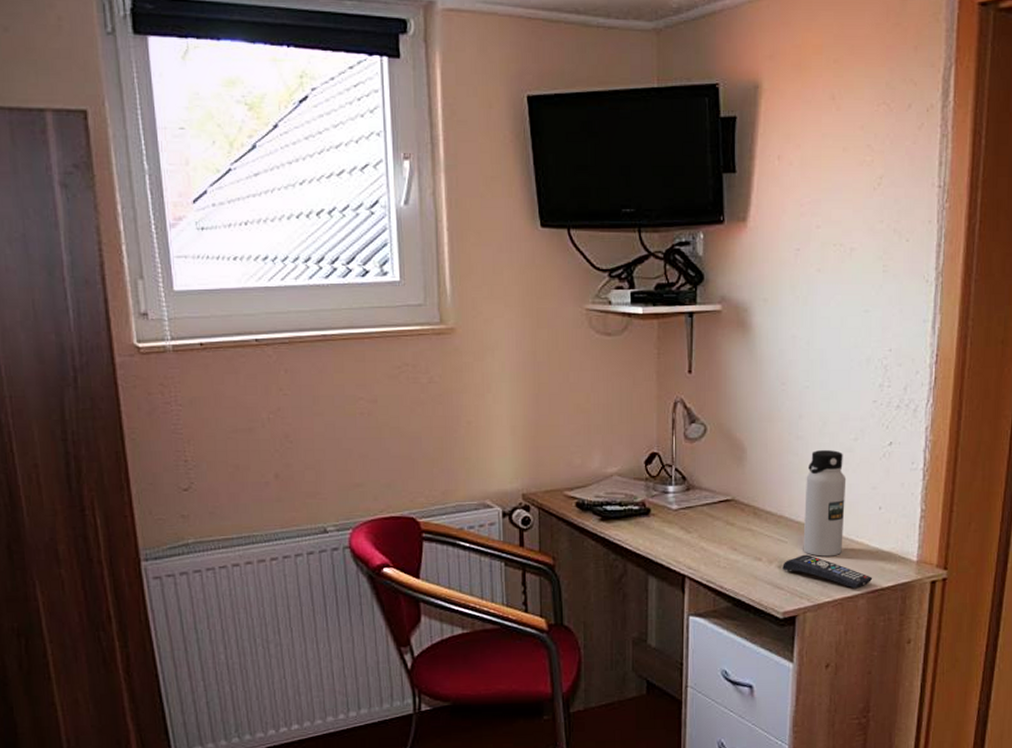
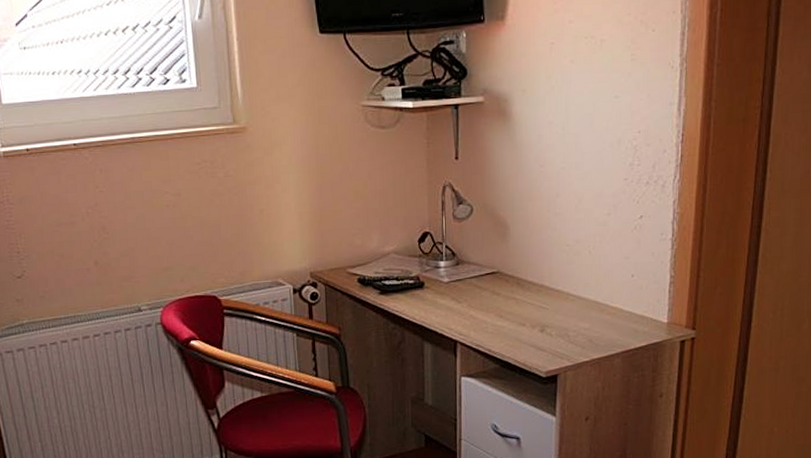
remote control: present [782,554,873,589] -> none [544,319,627,349]
water bottle: present [803,450,847,557] -> none [562,225,601,321]

